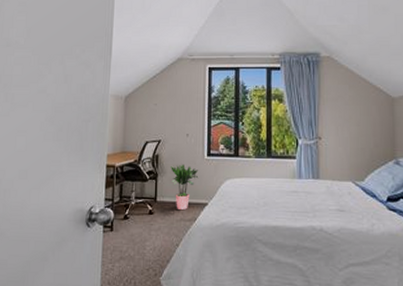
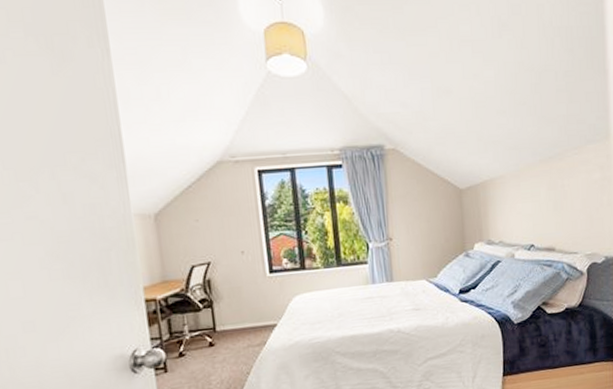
potted plant: present [171,164,199,210] -> none [227,286,263,336]

